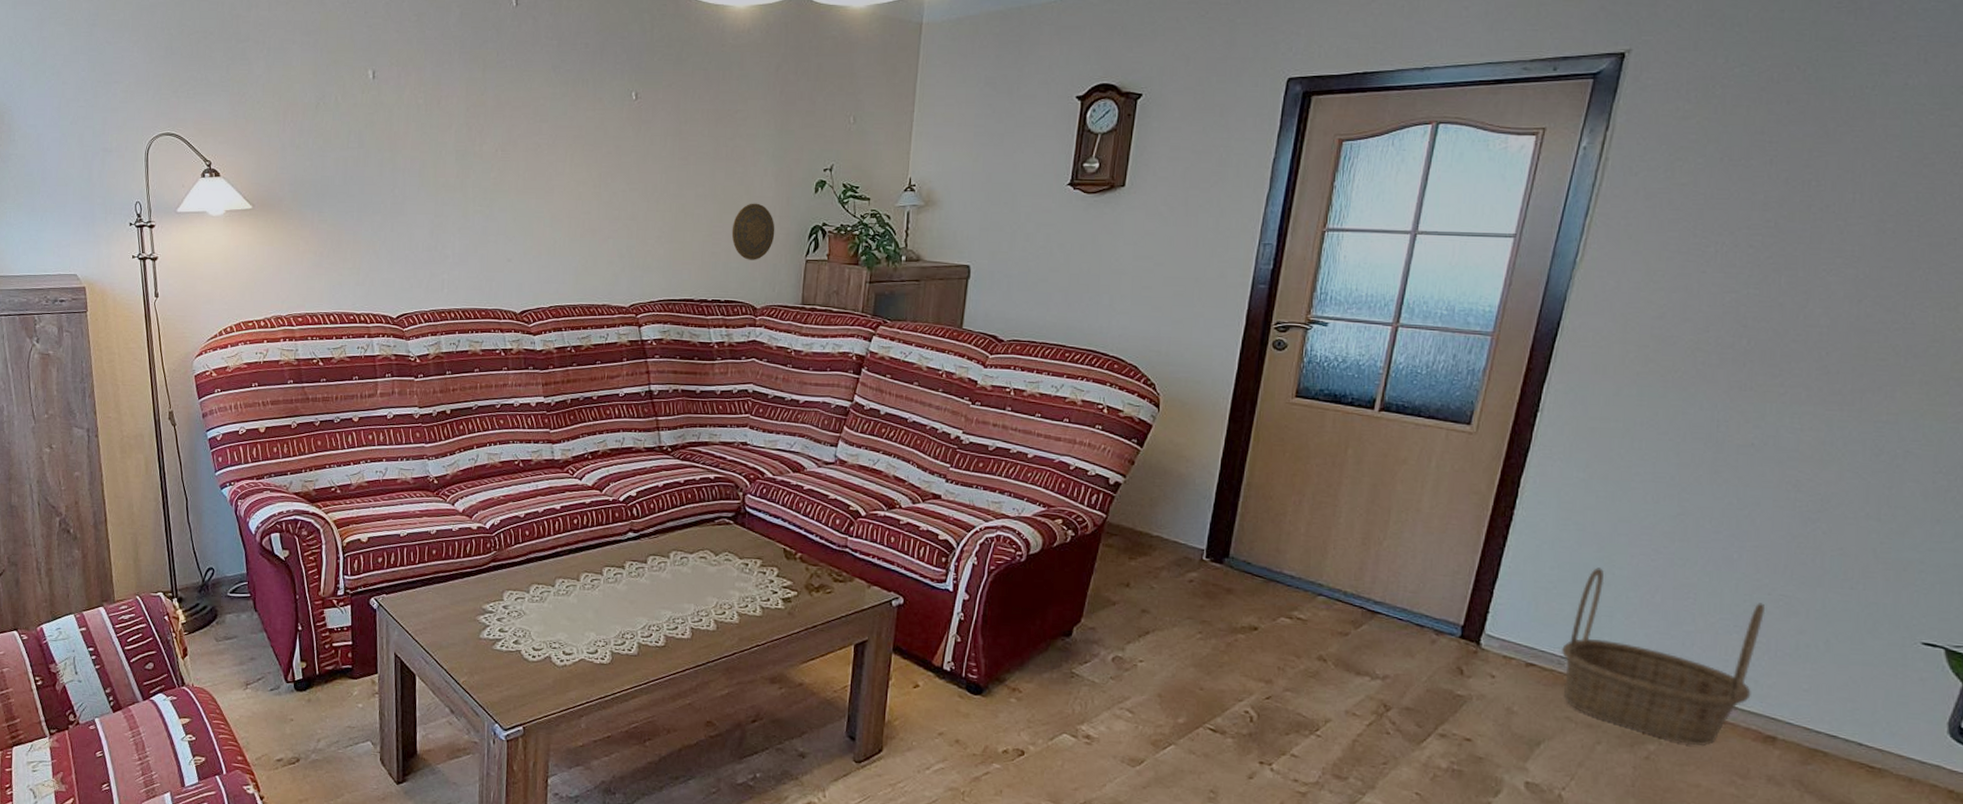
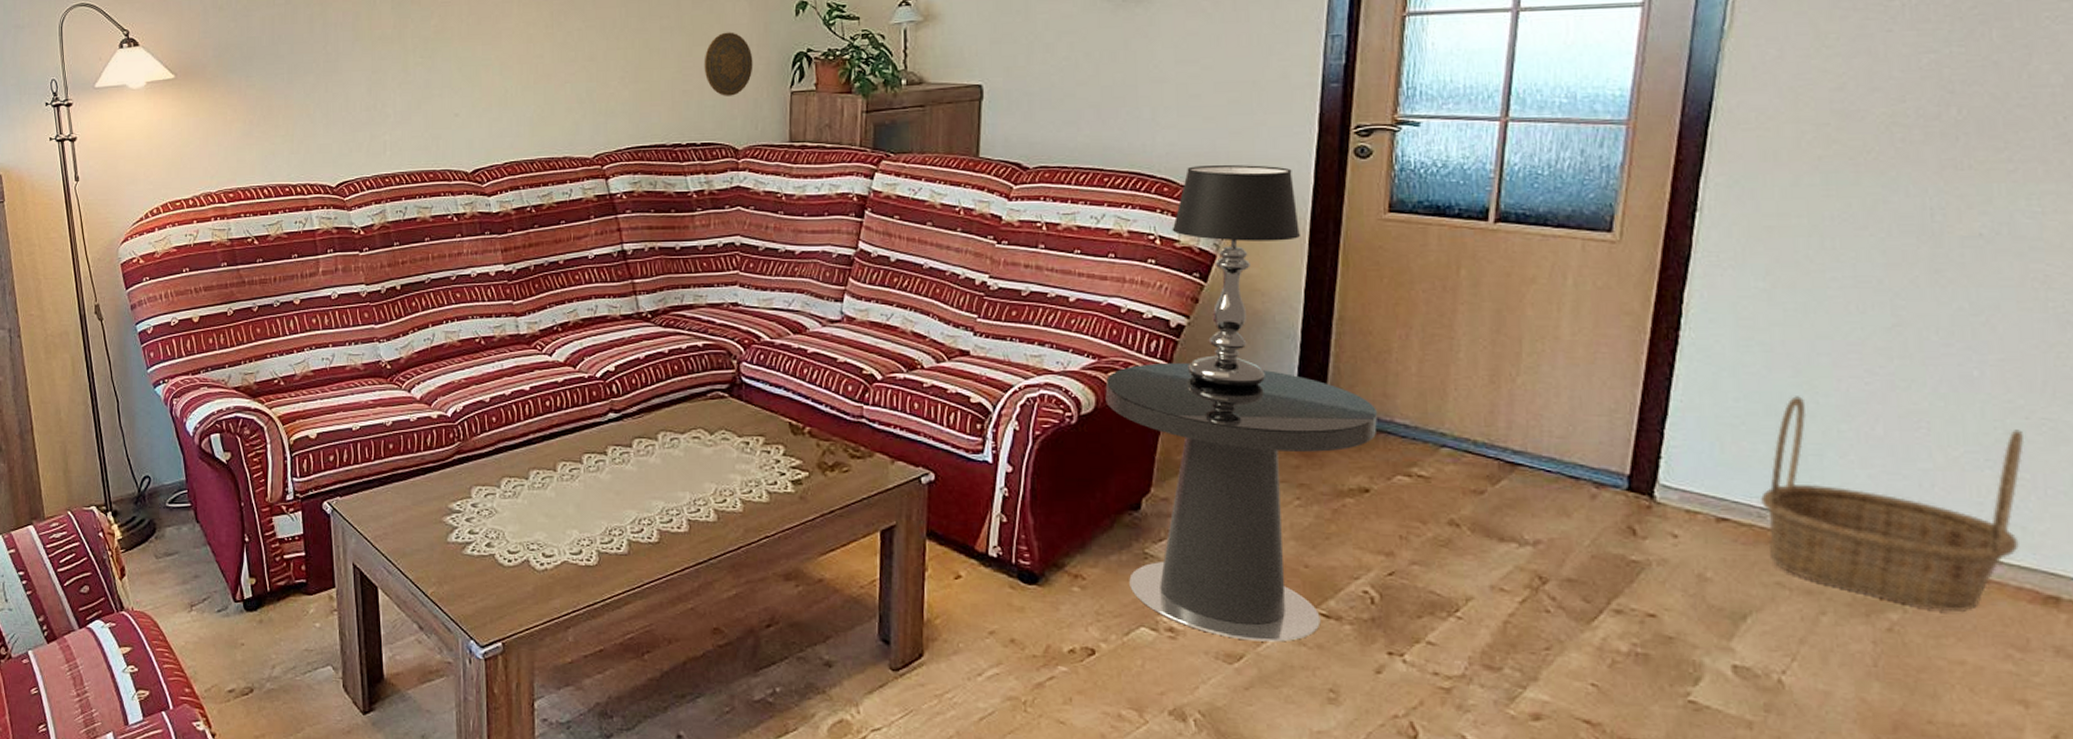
side table: none [1051,513,1270,751] -> present [1105,362,1377,642]
table lamp: none [1118,348,1222,539] -> present [1172,165,1300,388]

